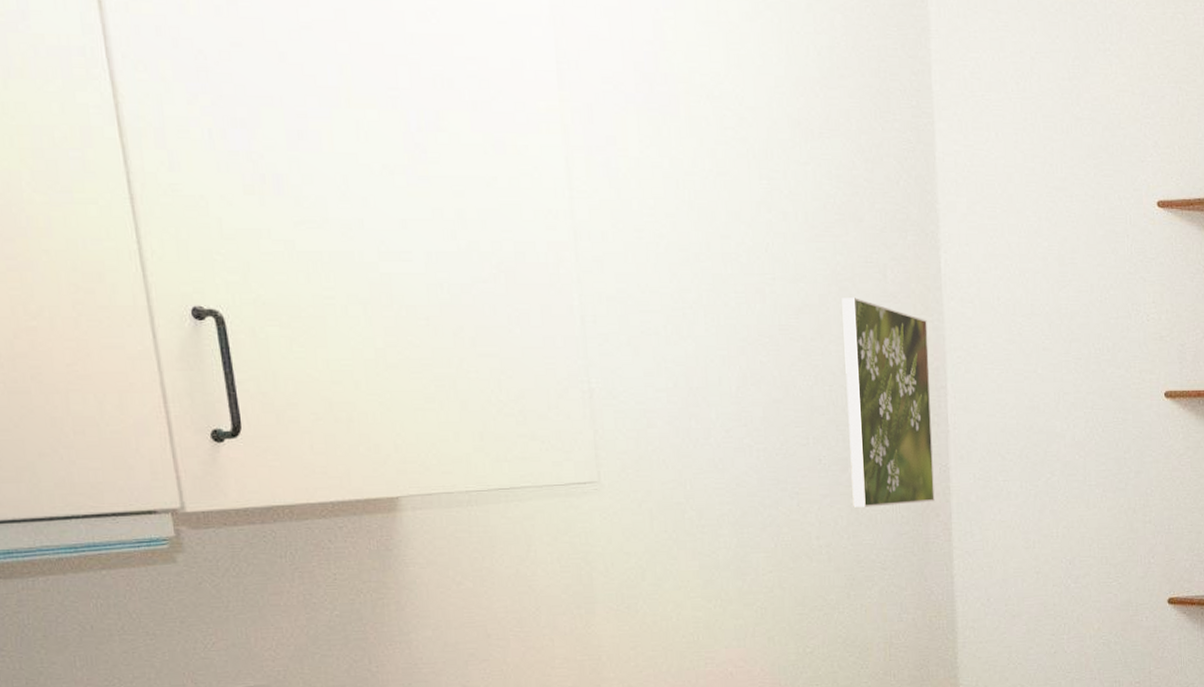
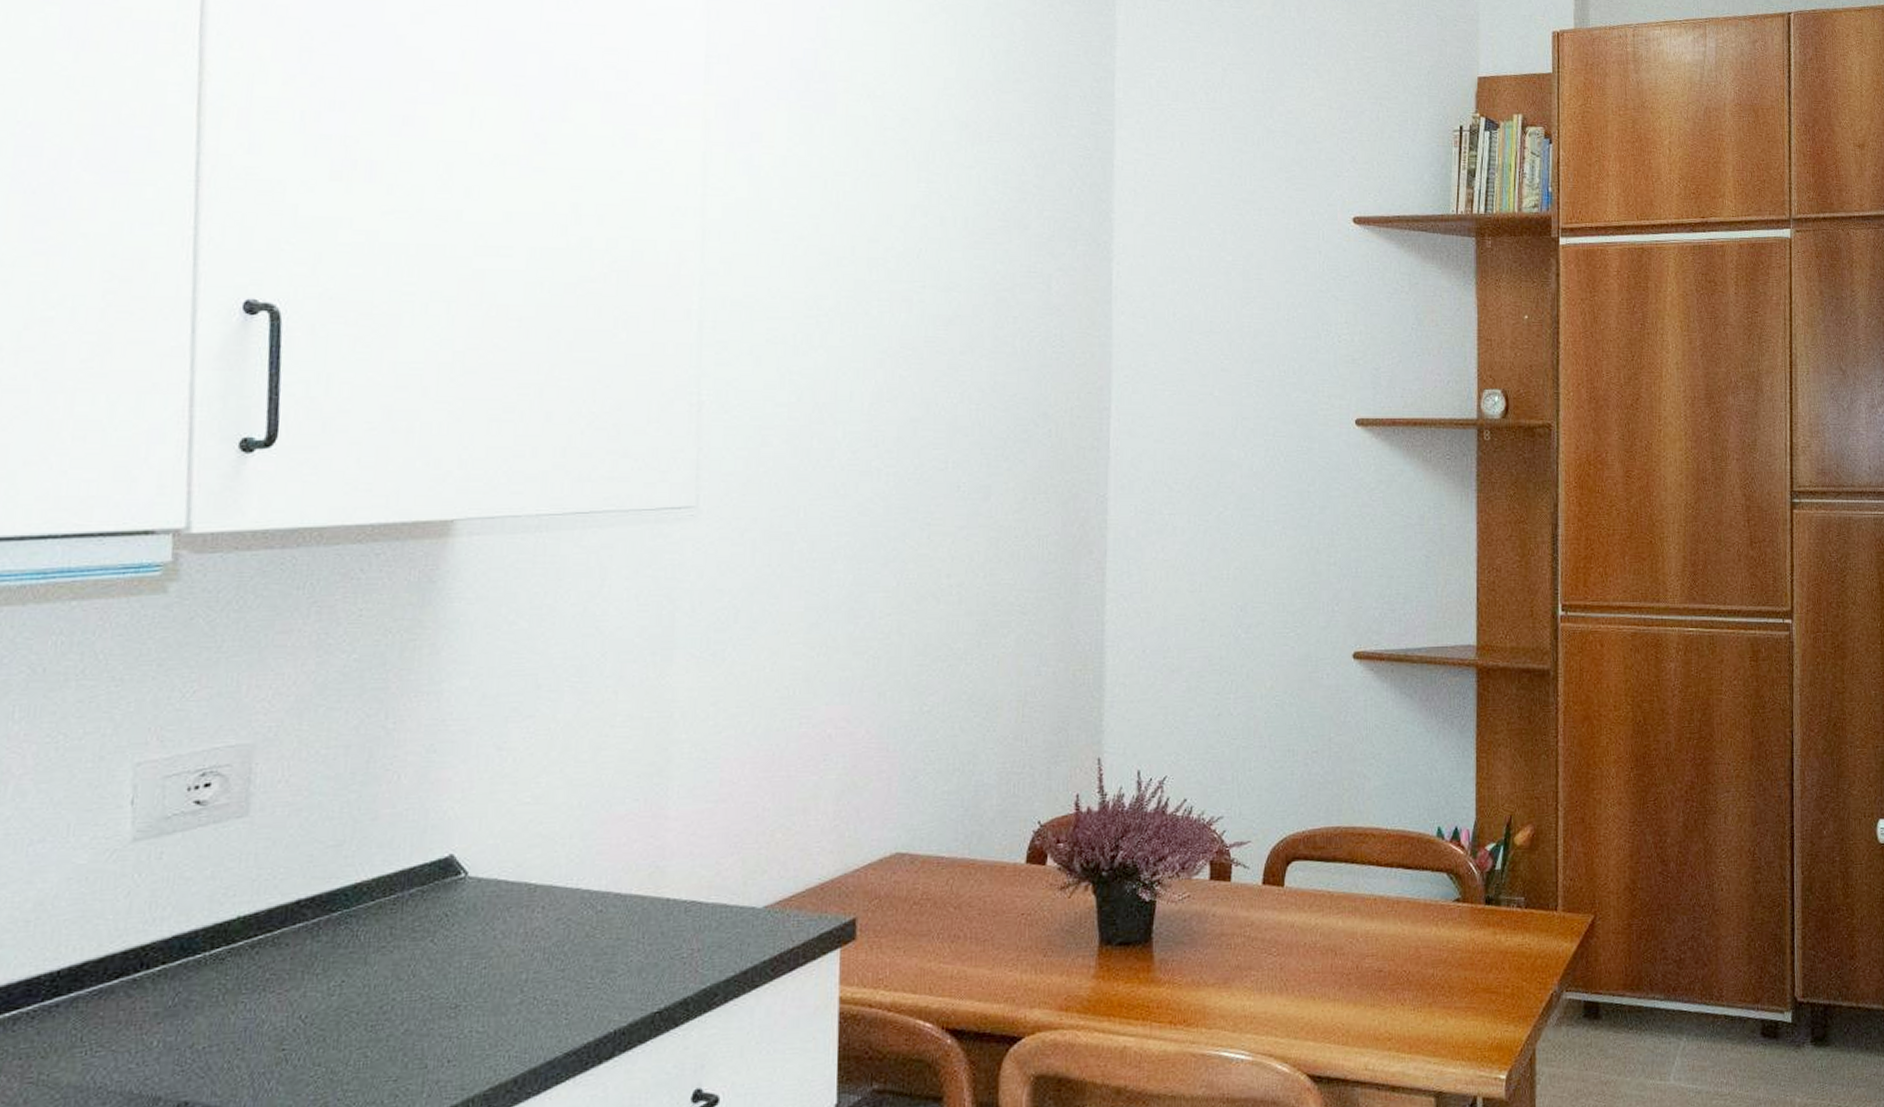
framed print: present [842,298,935,508] -> none [993,309,1093,542]

